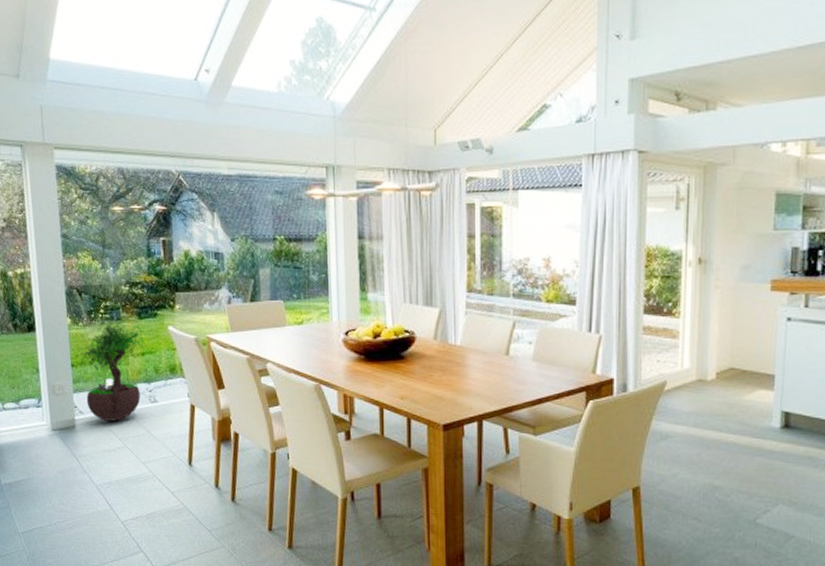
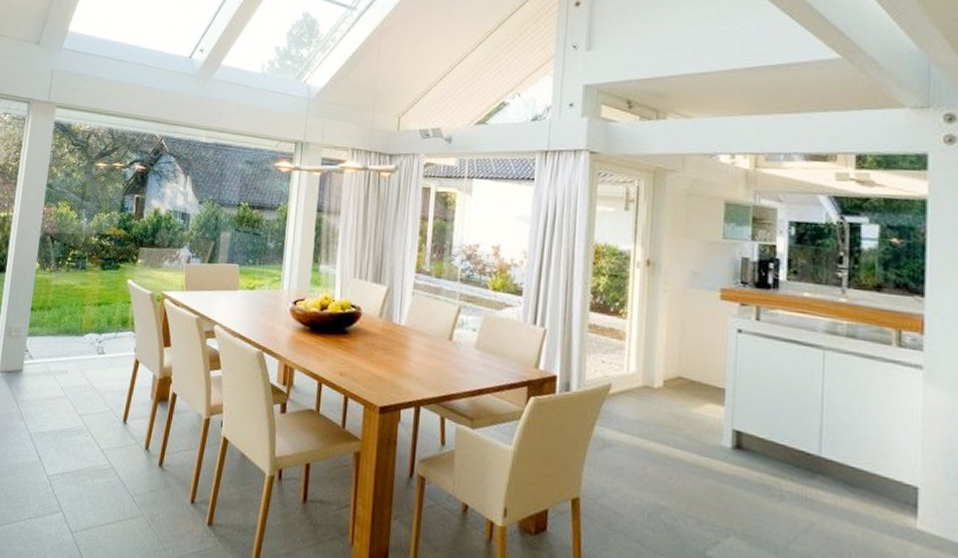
potted tree: present [75,321,146,421] -> none [36,269,106,370]

